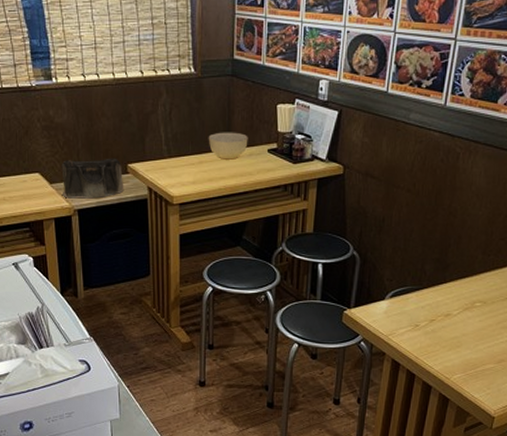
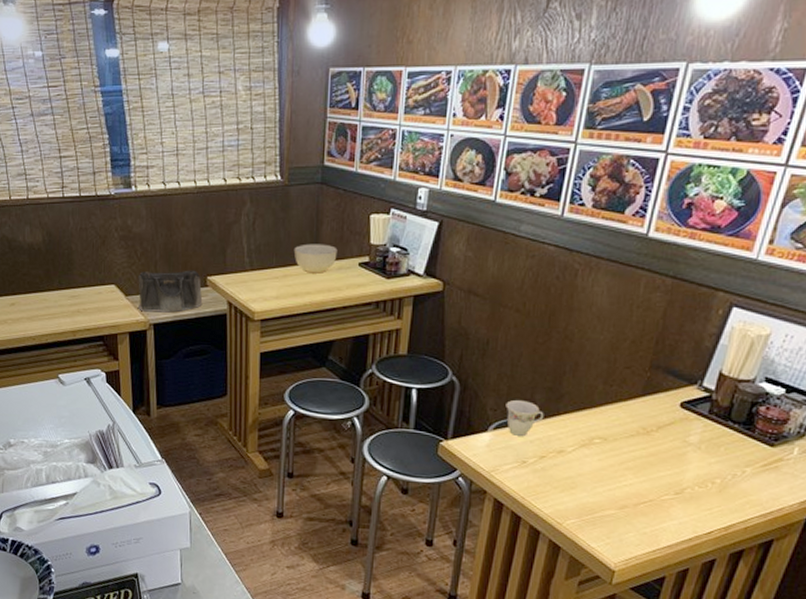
teacup: none [400,270,433,302] -> present [506,399,544,436]

